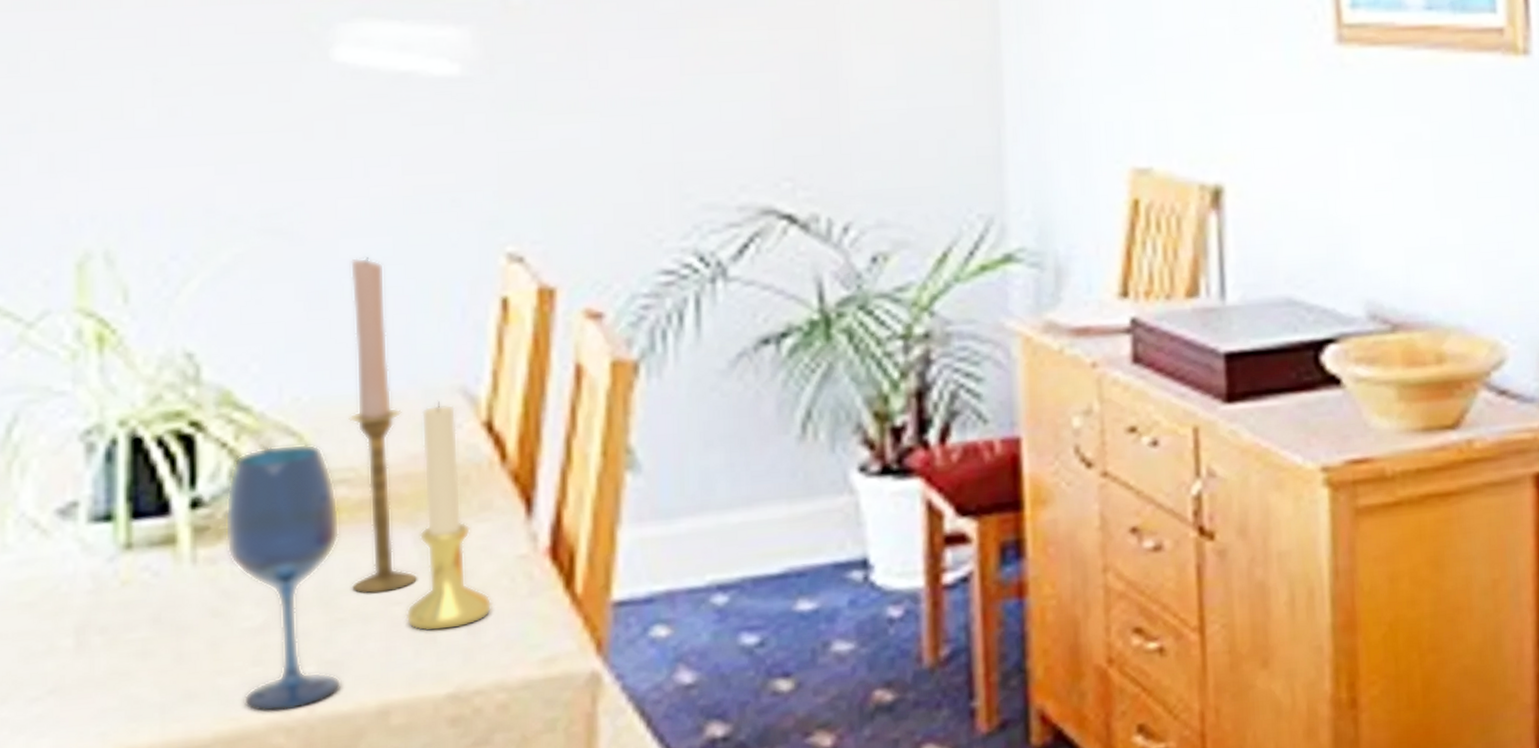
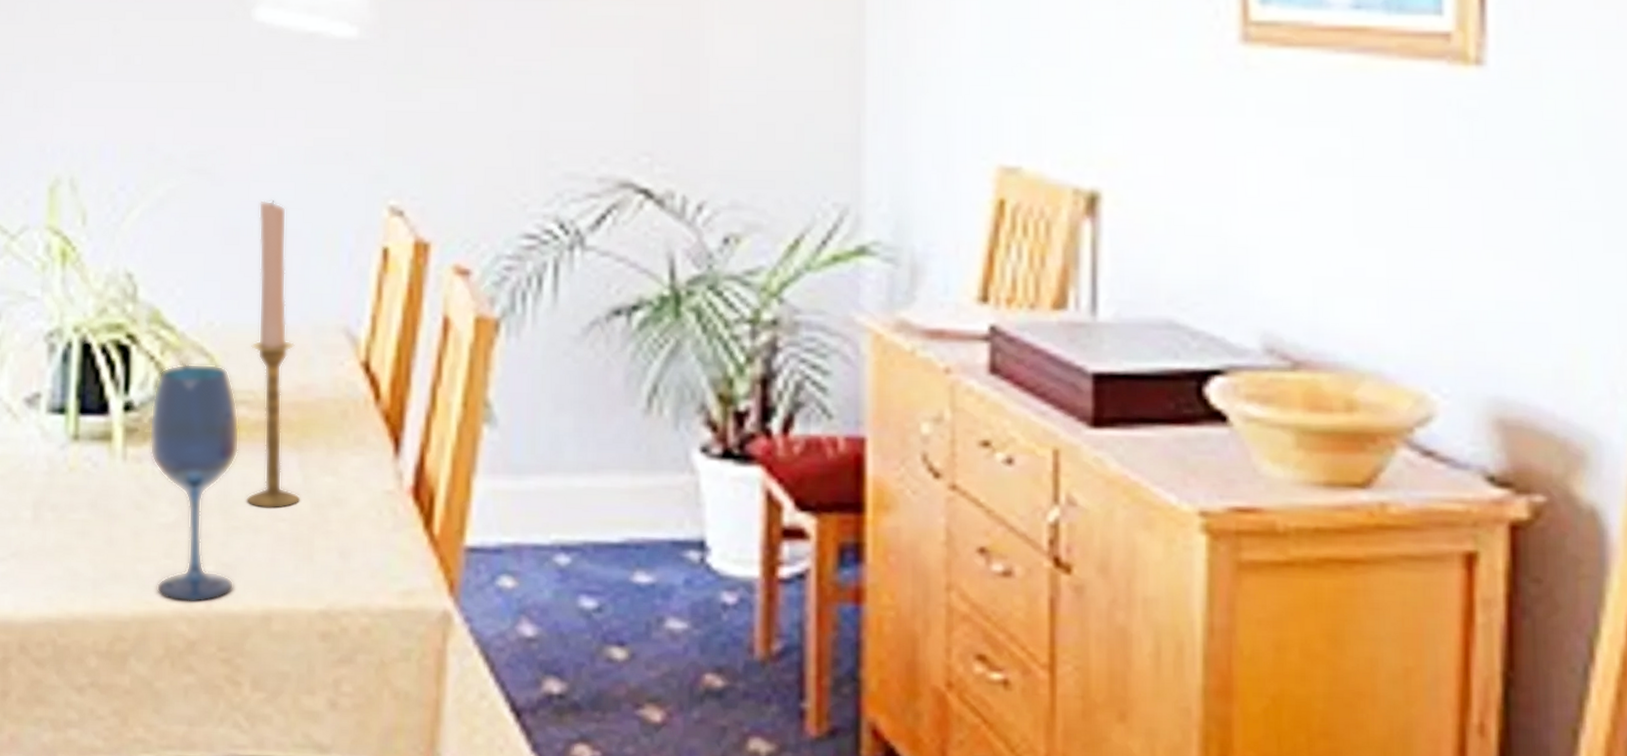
candle holder: present [405,400,492,632] -> none [288,337,361,551]

